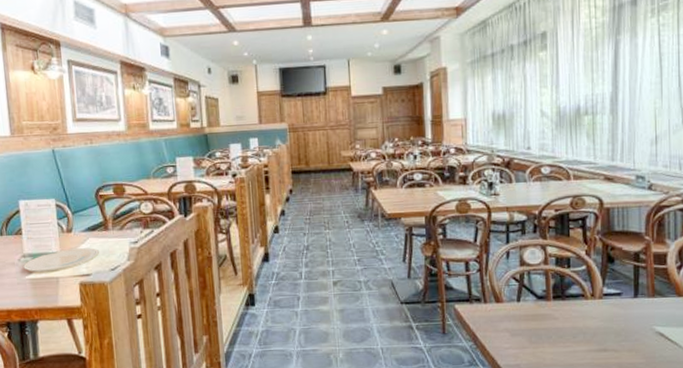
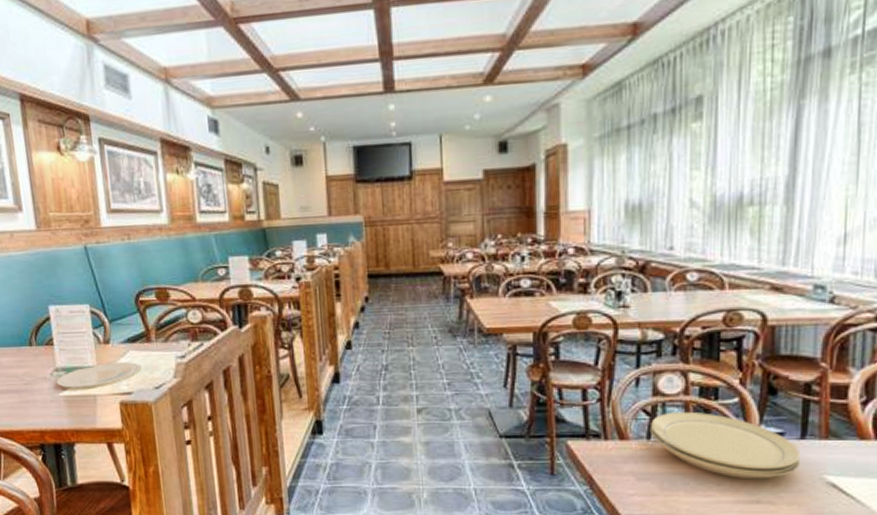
plate: none [519,278,636,332] -> present [649,411,801,479]

